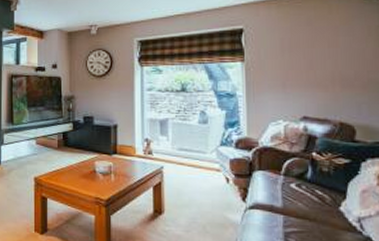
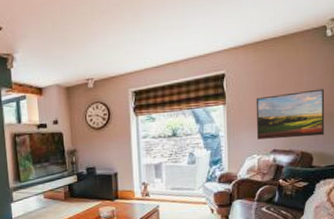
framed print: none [280,52,370,106] -> present [256,88,325,140]

